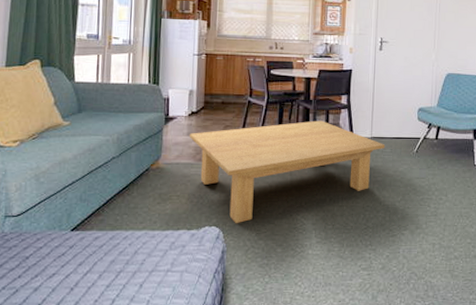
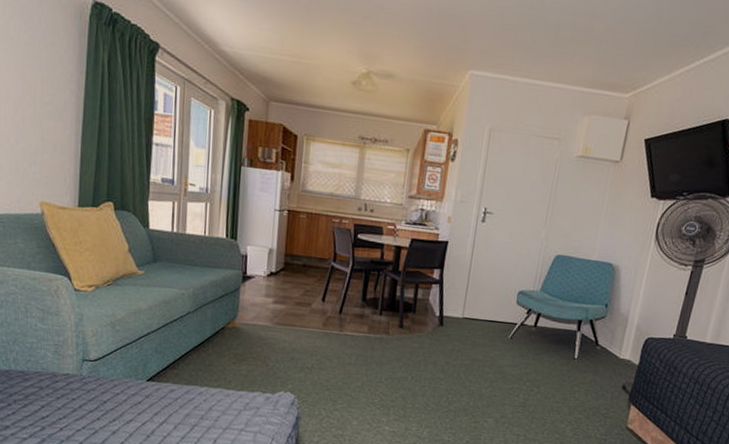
coffee table: present [189,120,386,224] -> none [267,293,477,393]

